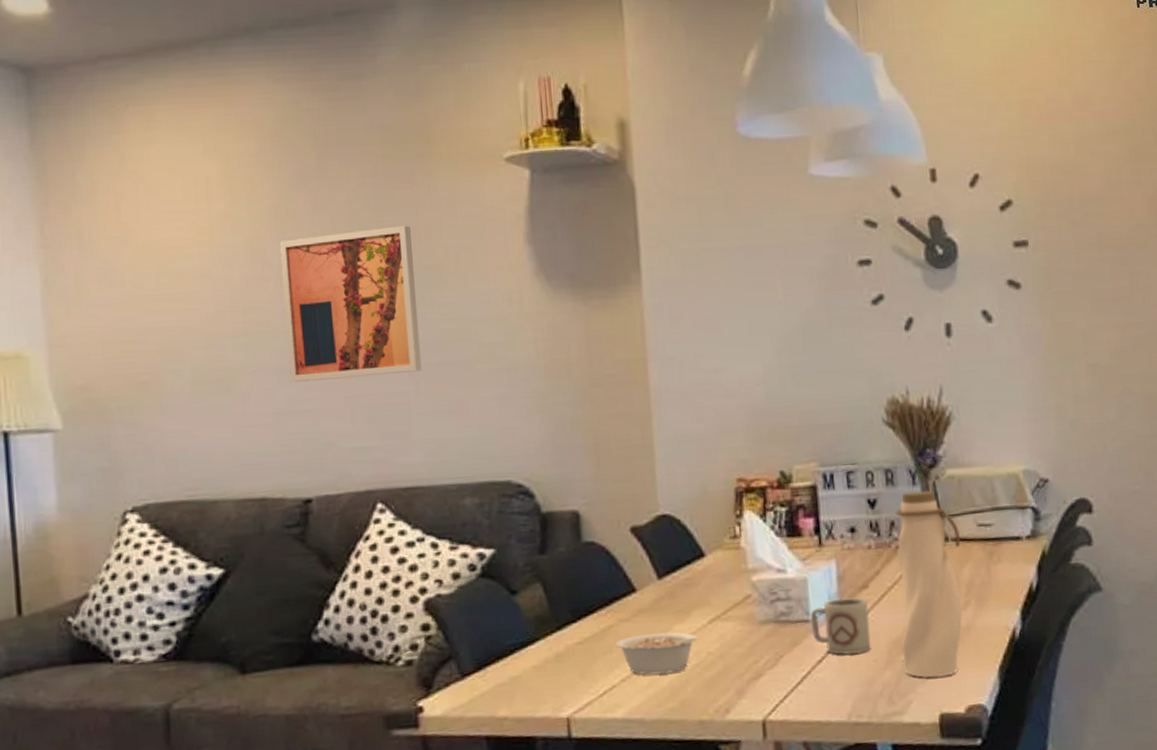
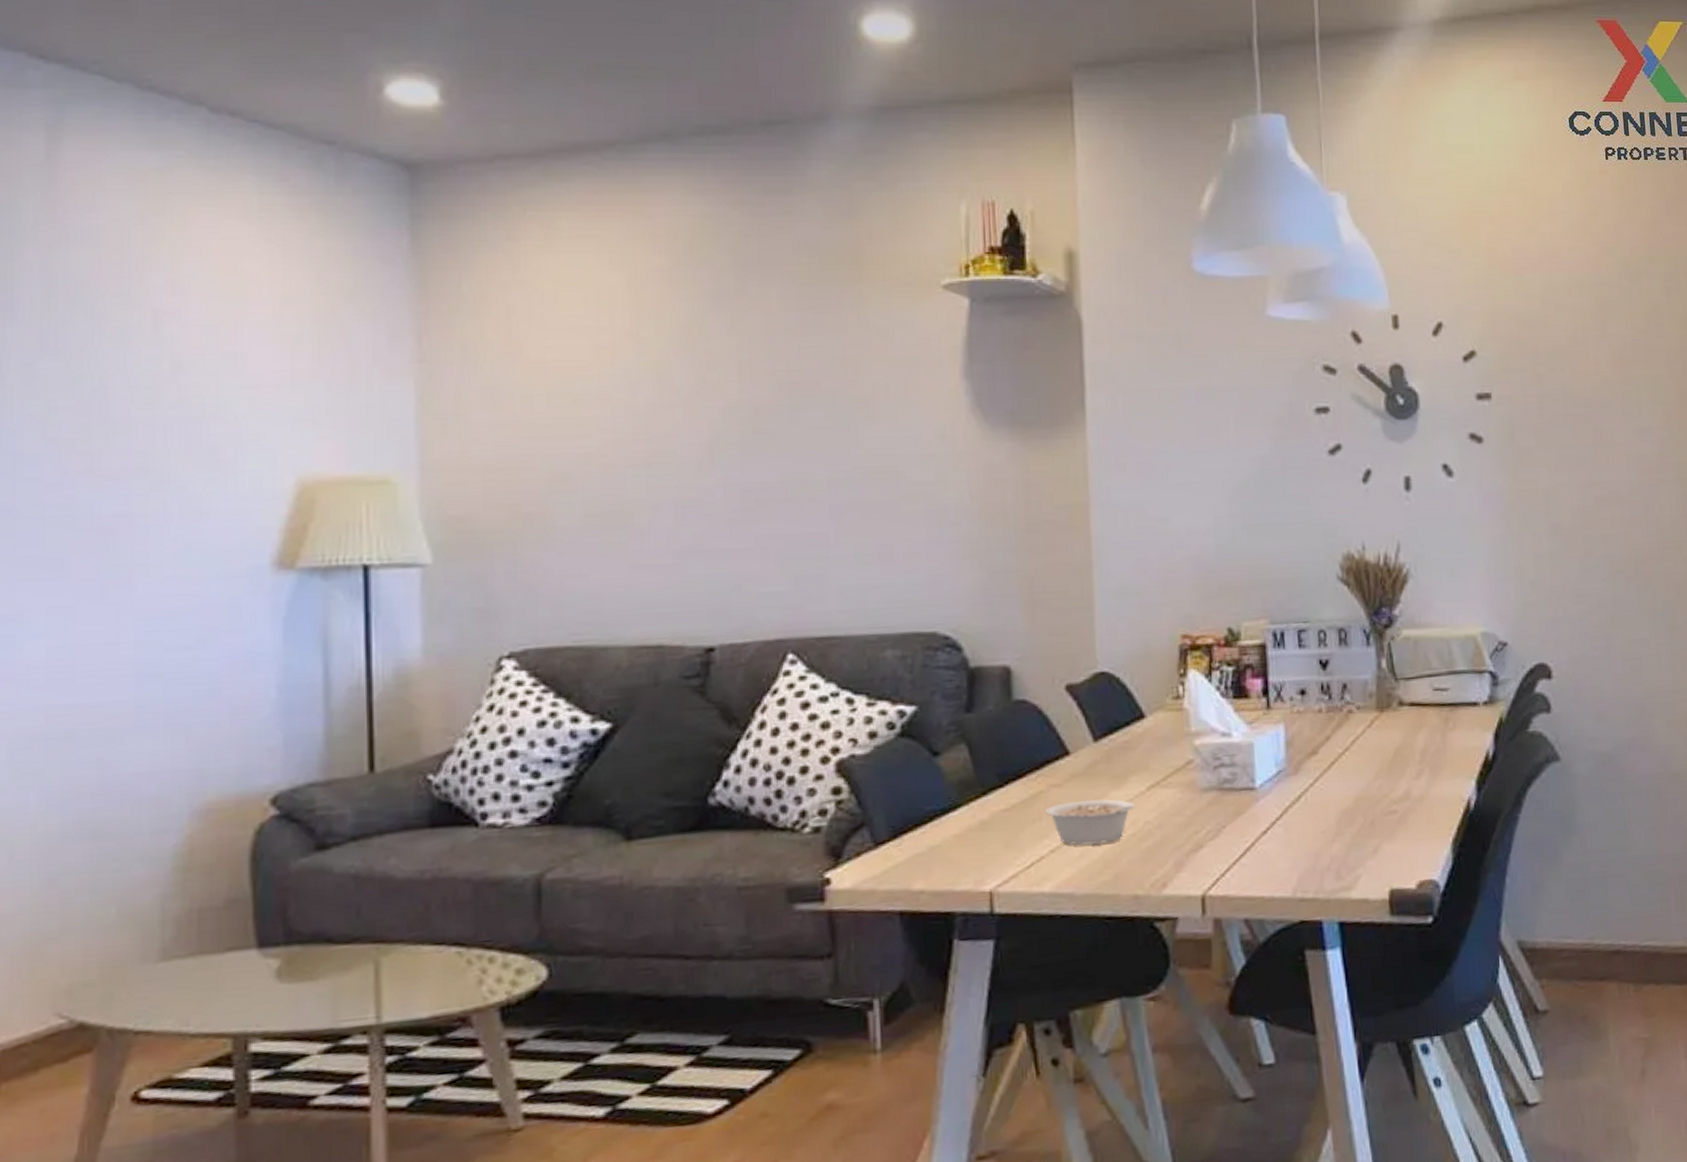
wall art: present [279,225,422,383] -> none [690,353,843,520]
cup: present [810,598,871,655] -> none [1255,764,1320,826]
water bottle: present [895,490,963,679] -> none [1347,652,1416,852]

